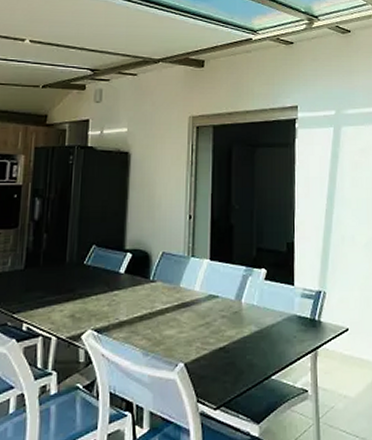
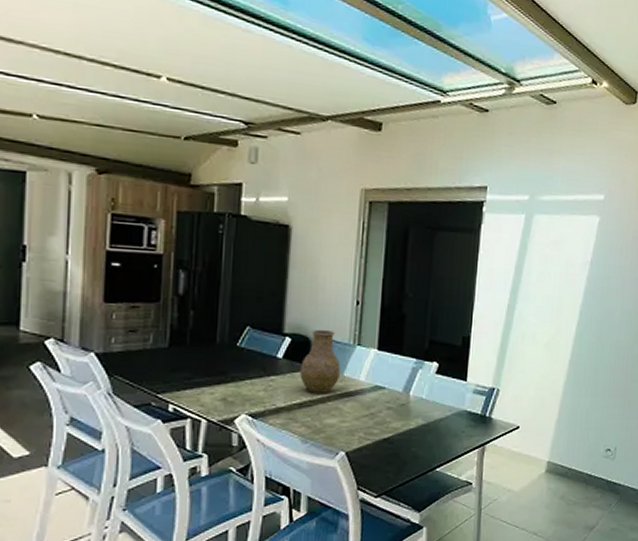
vase: none [140,243,177,305] -> present [300,329,340,393]

